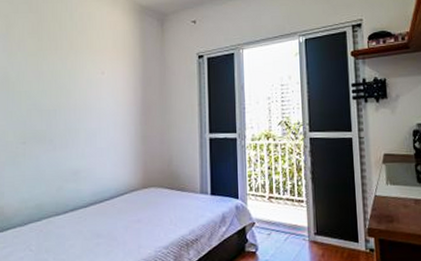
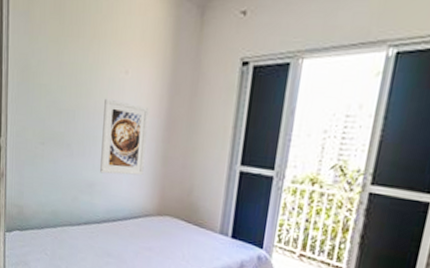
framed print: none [84,96,126,161] -> present [100,98,149,176]

